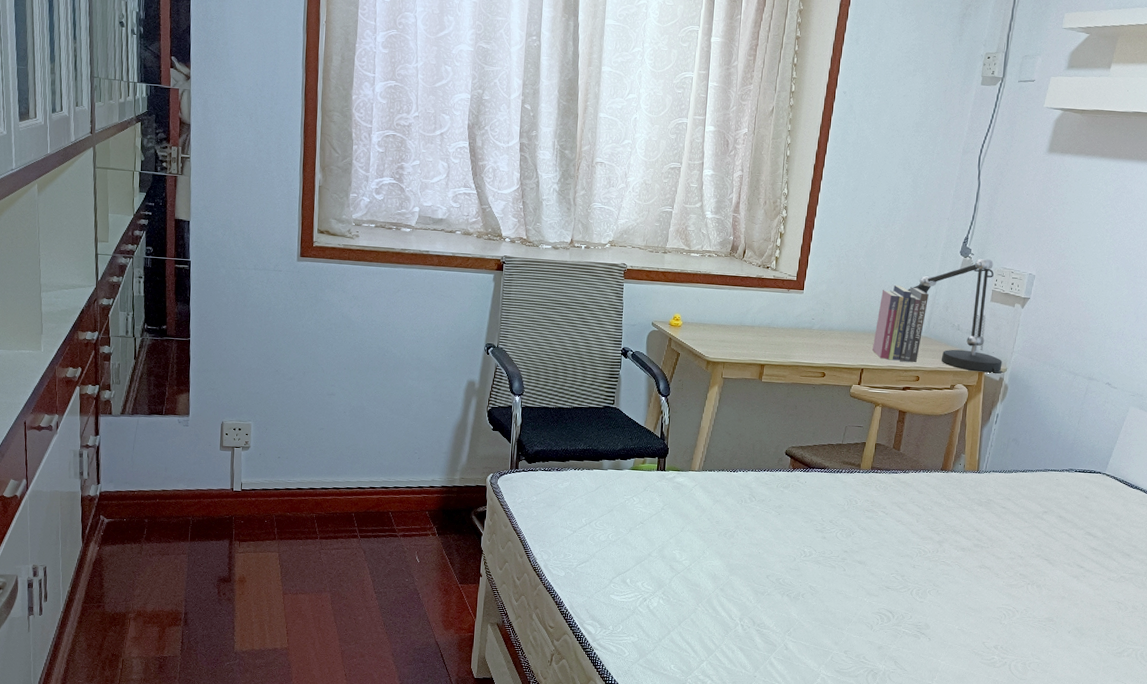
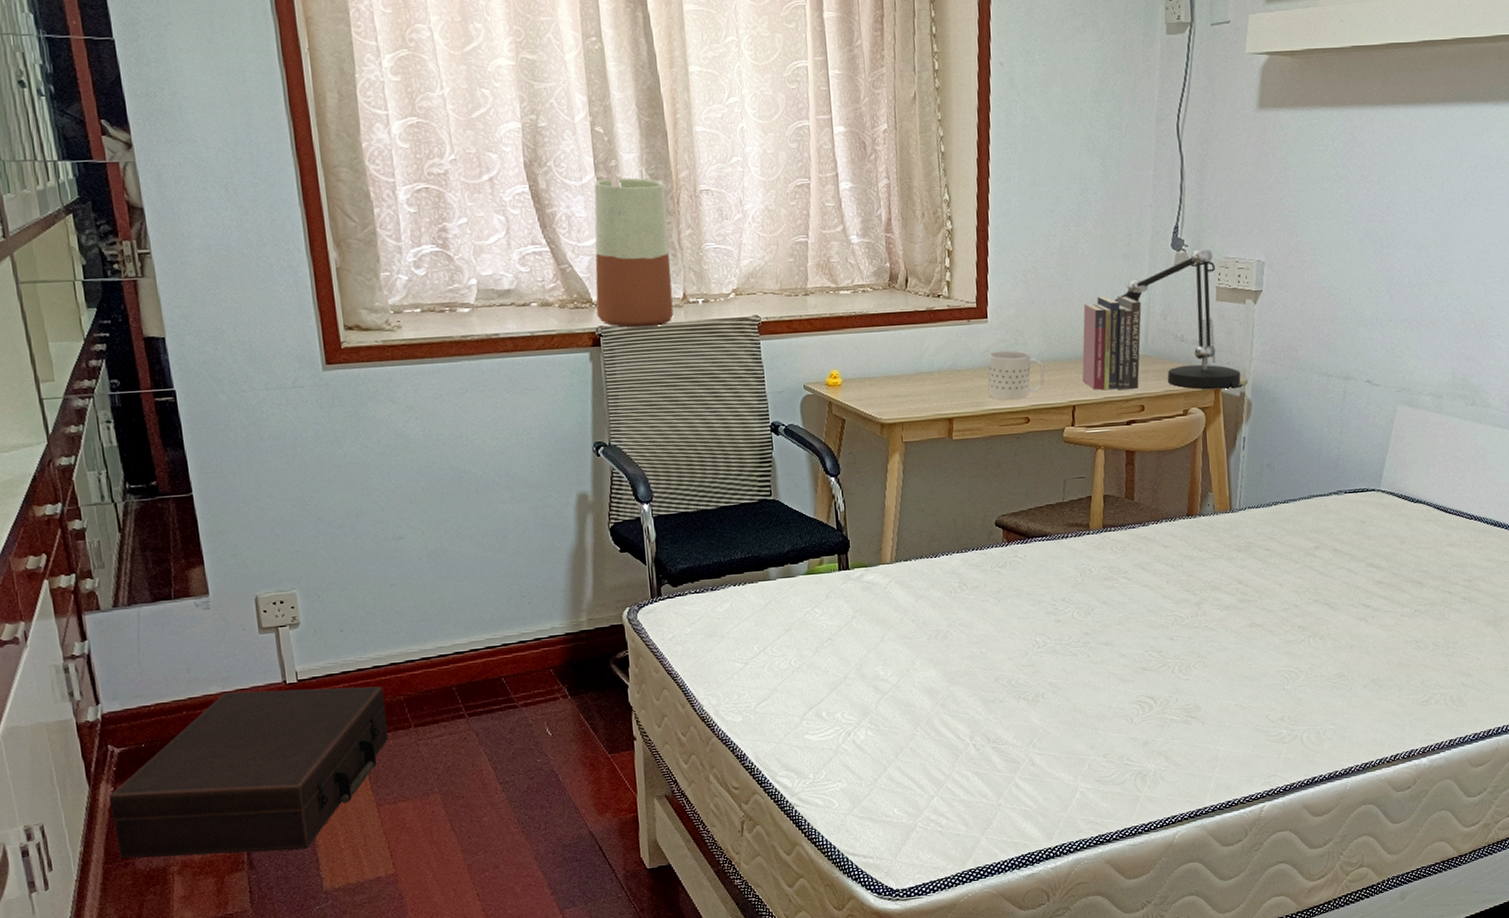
suitcase: none [94,490,302,618] -> present [109,686,389,860]
vase: none [503,144,570,262] -> present [594,177,674,328]
mug: none [795,317,843,358] -> present [987,350,1045,401]

